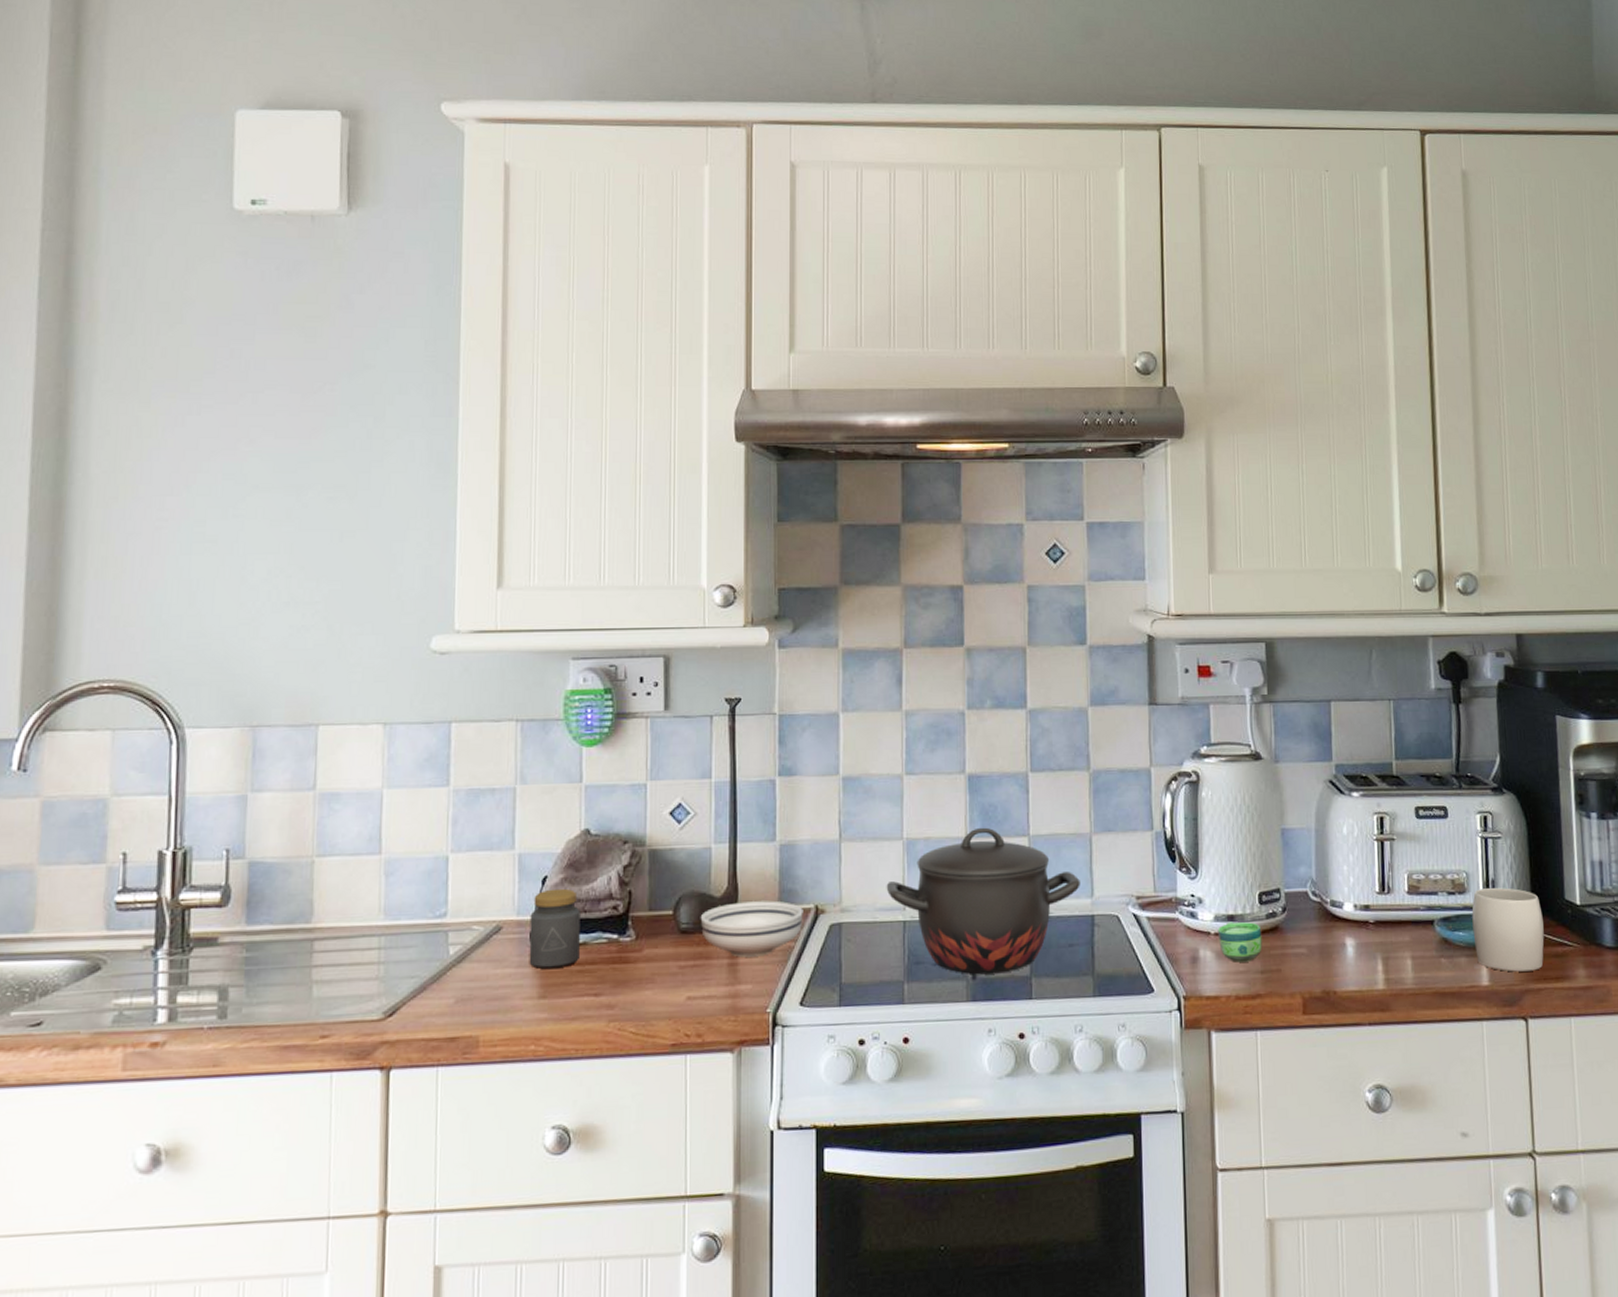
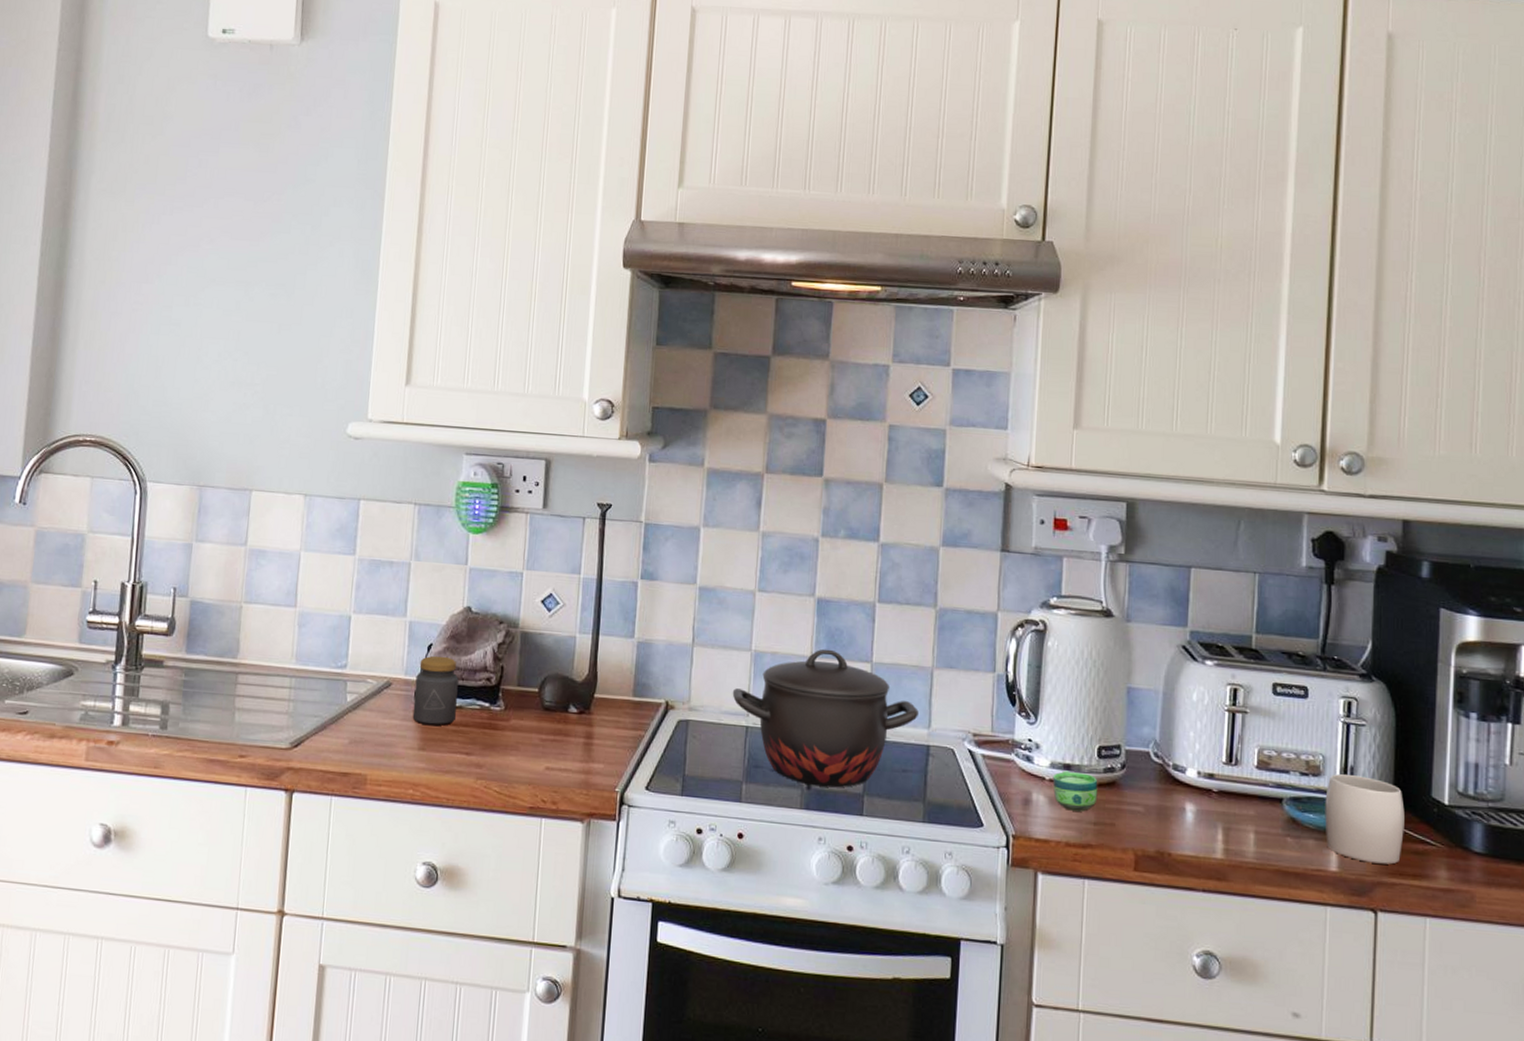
bowl: present [700,900,803,957] -> none [562,689,655,740]

